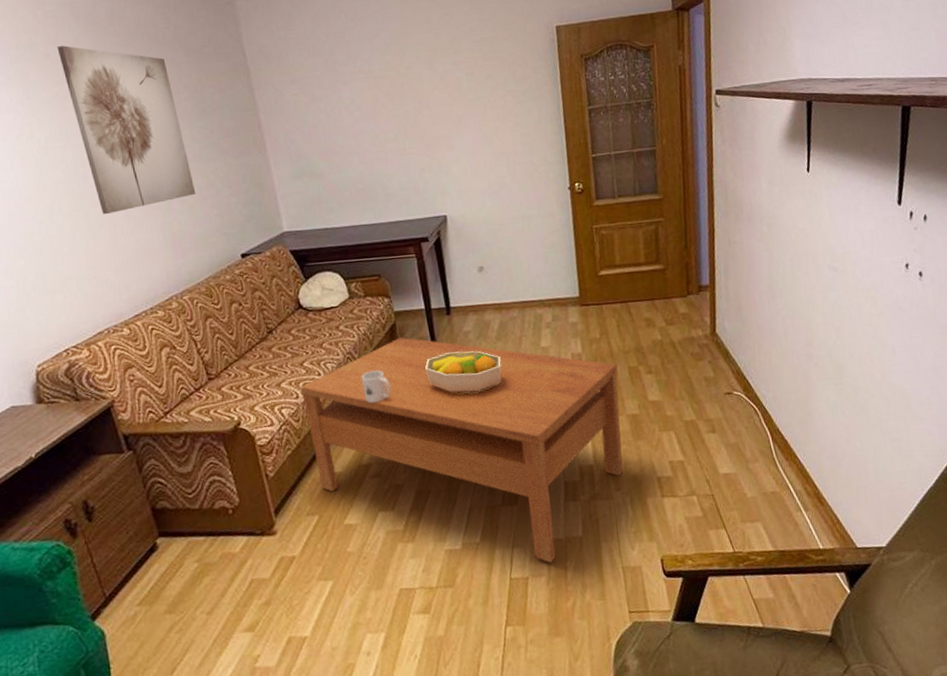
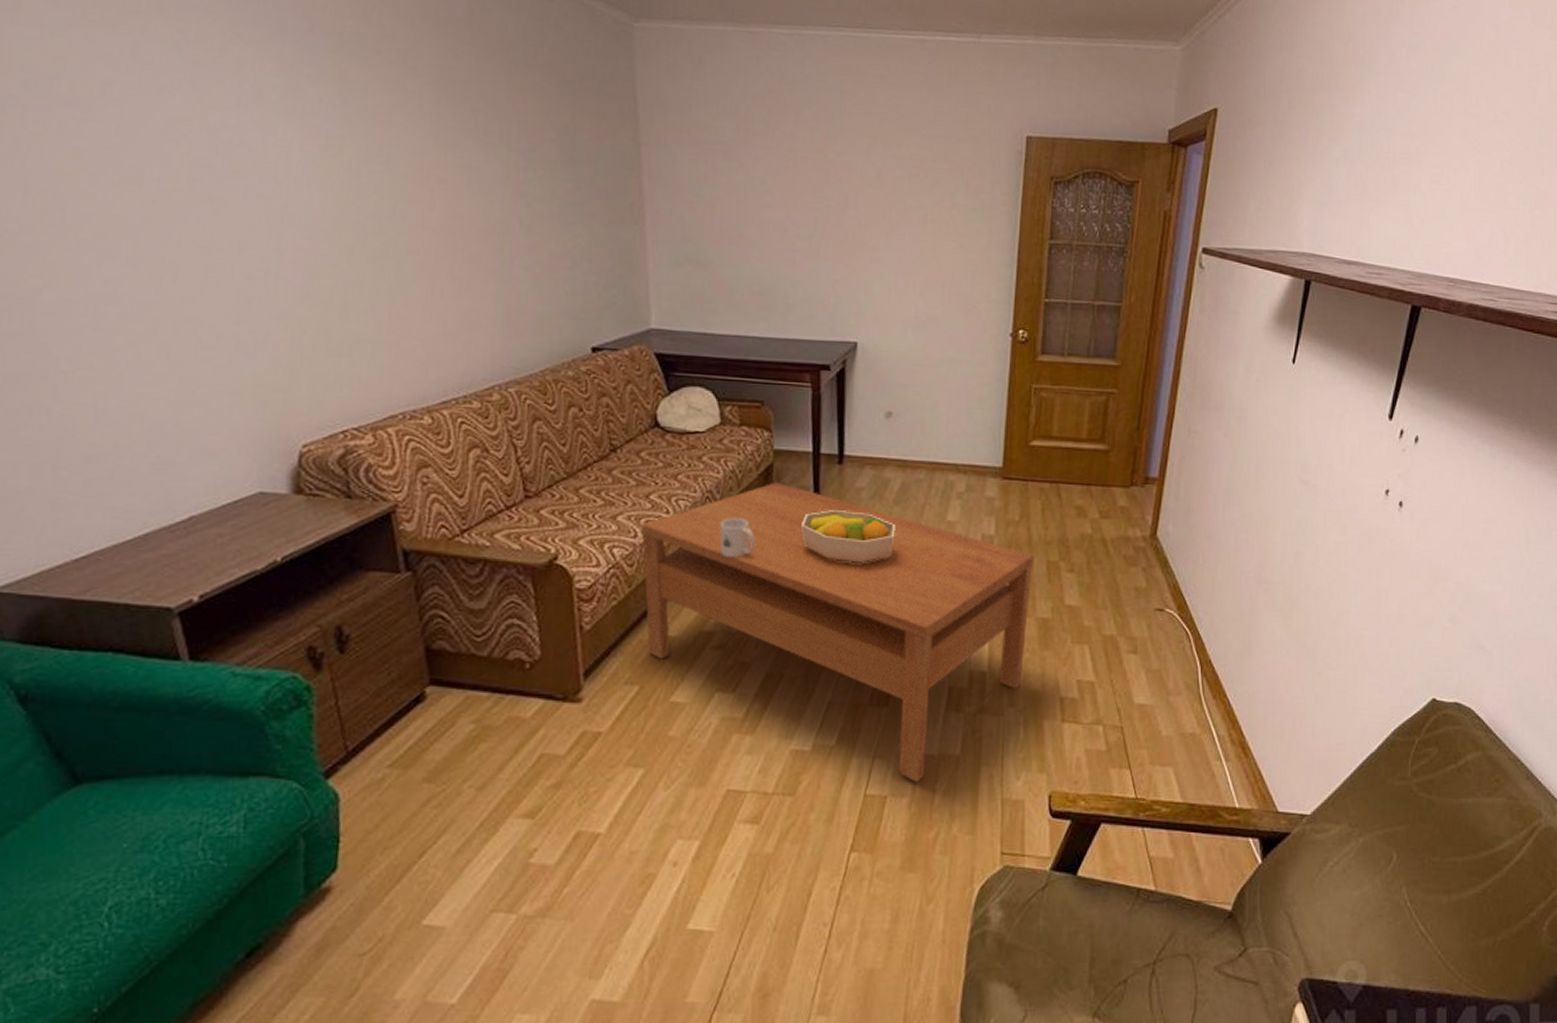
wall art: present [57,45,196,215] -> none [392,43,546,269]

